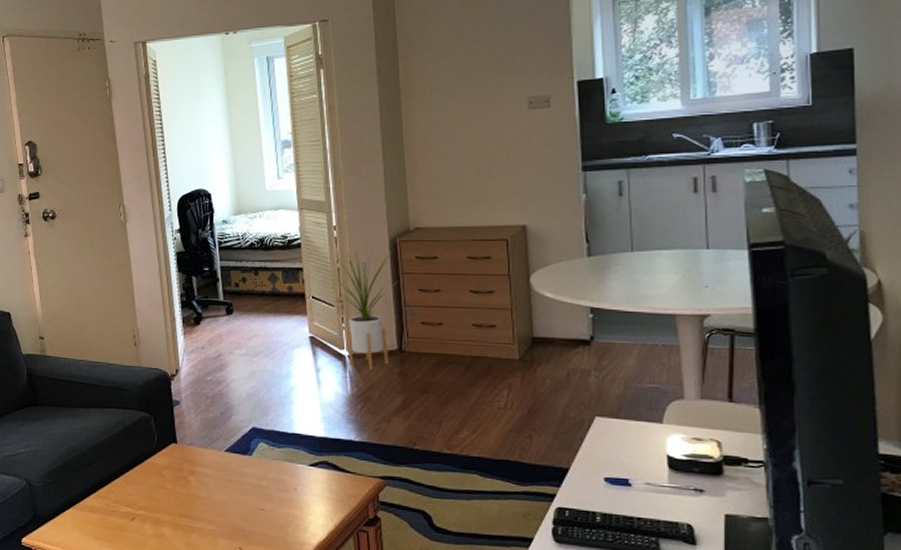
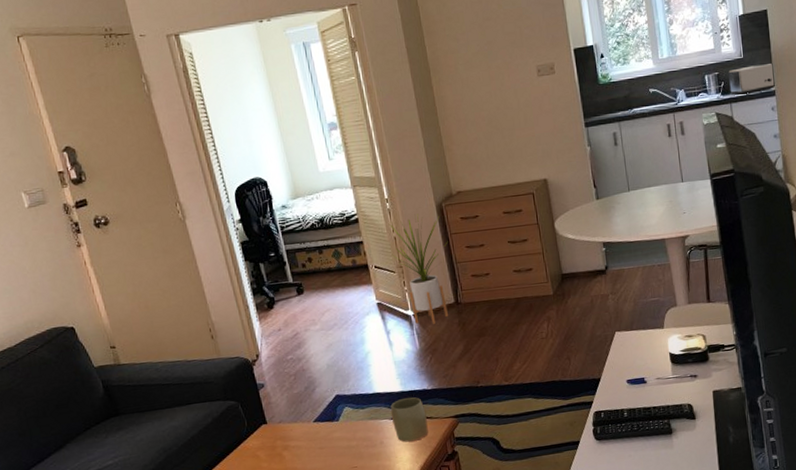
mug: none [309,445,349,495] -> present [390,397,428,442]
toaster: none [788,114,857,151] -> present [728,63,775,96]

